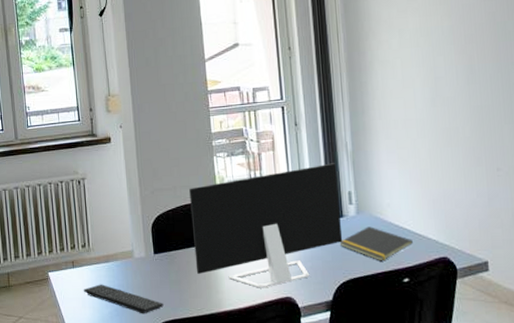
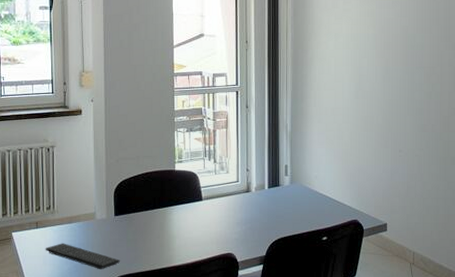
monitor: present [189,163,343,288] -> none [151,141,278,246]
notepad: present [339,226,413,261] -> none [275,194,332,223]

